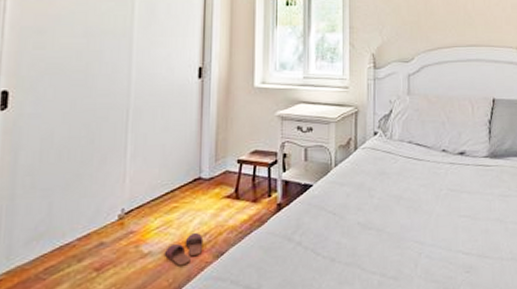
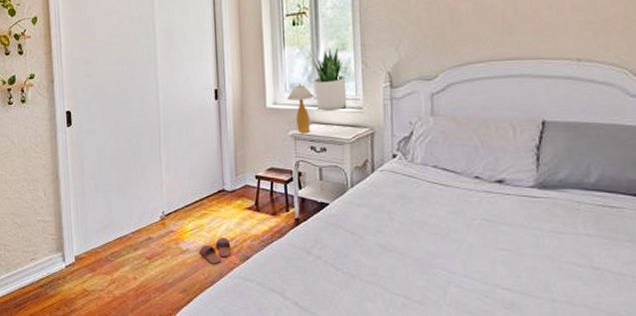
table lamp: none [277,62,305,113] -> present [287,82,315,133]
planter: none [303,29,335,91] -> present [312,47,347,112]

